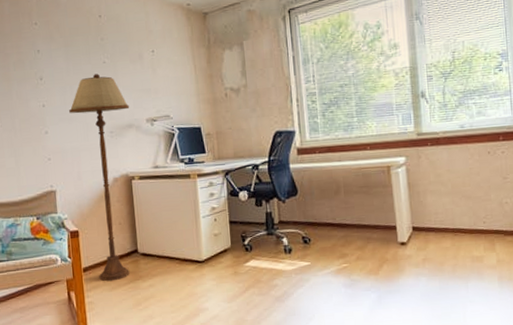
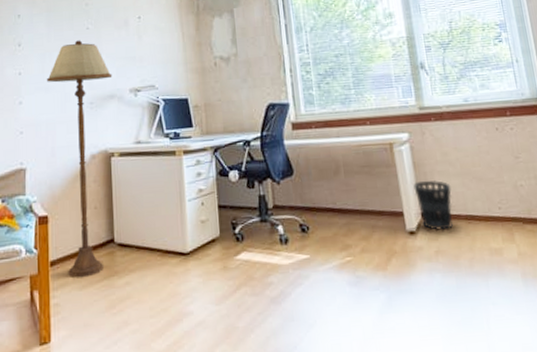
wastebasket: none [407,198,442,242] -> present [413,180,453,231]

